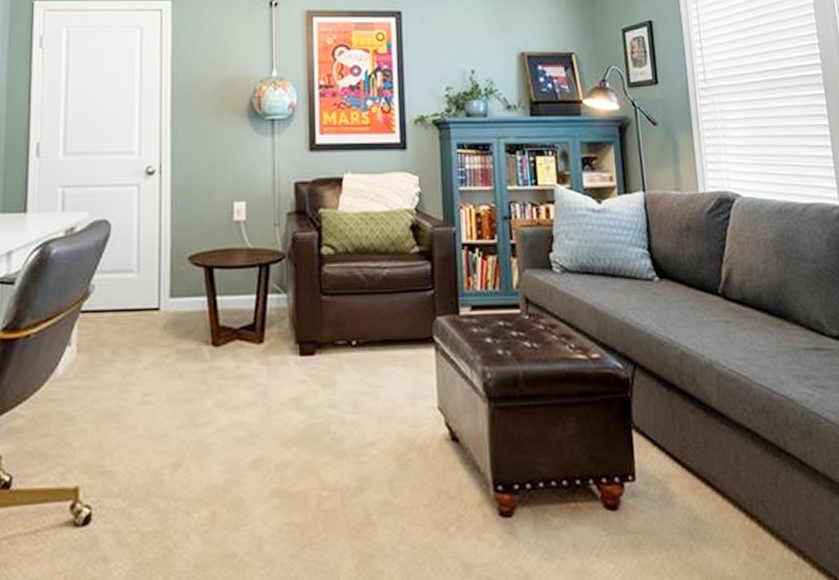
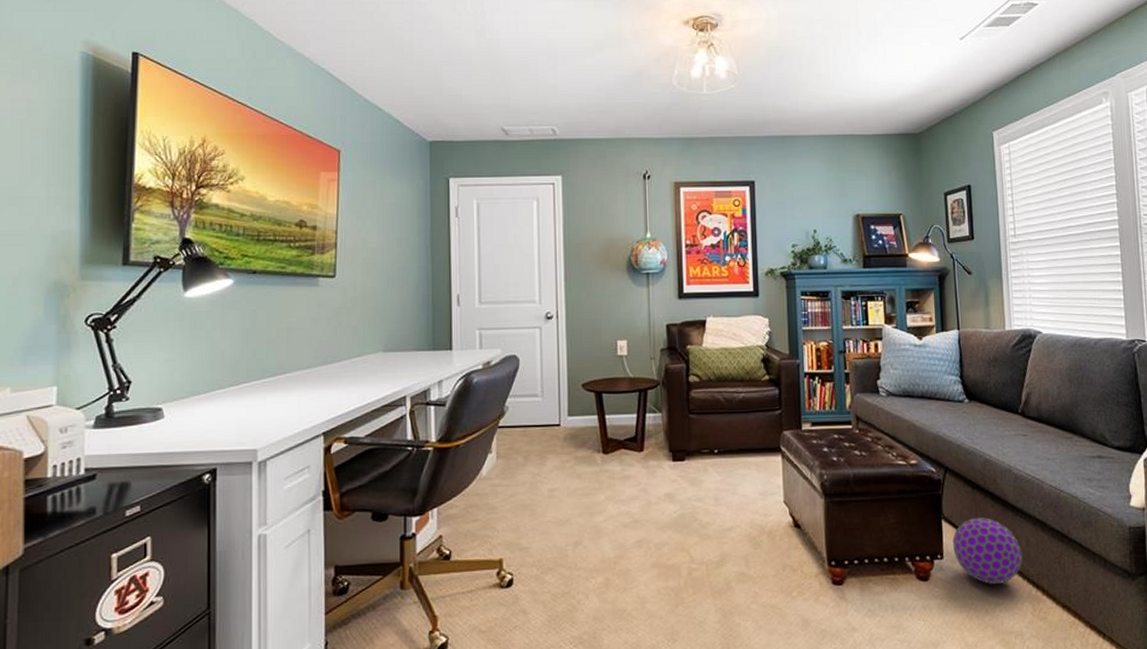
ball: none [646,427,732,514] -> present [953,518,1023,584]

